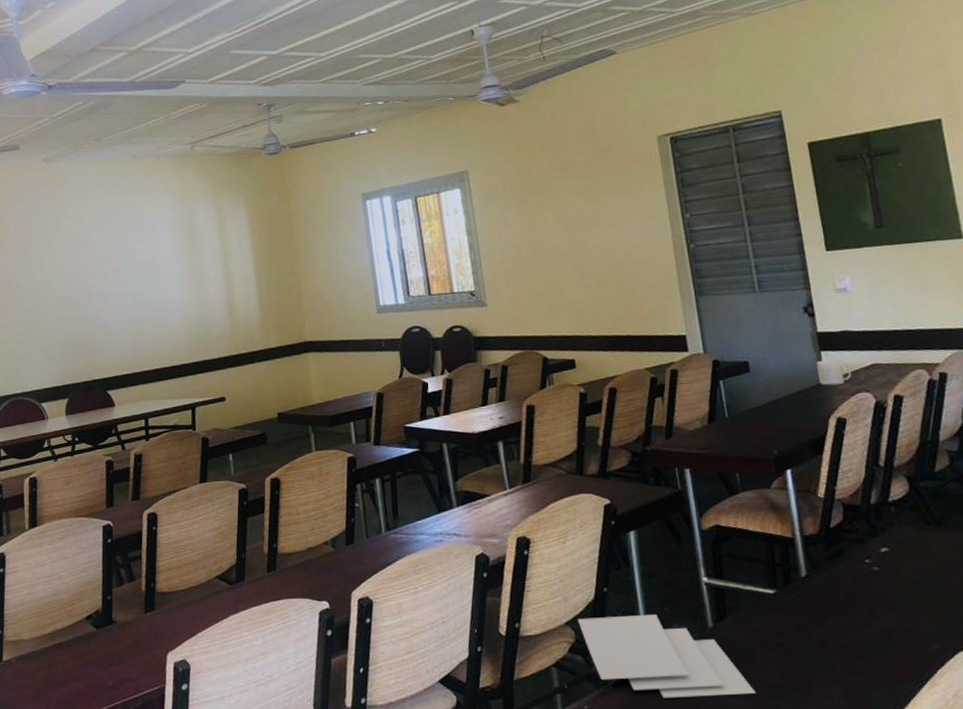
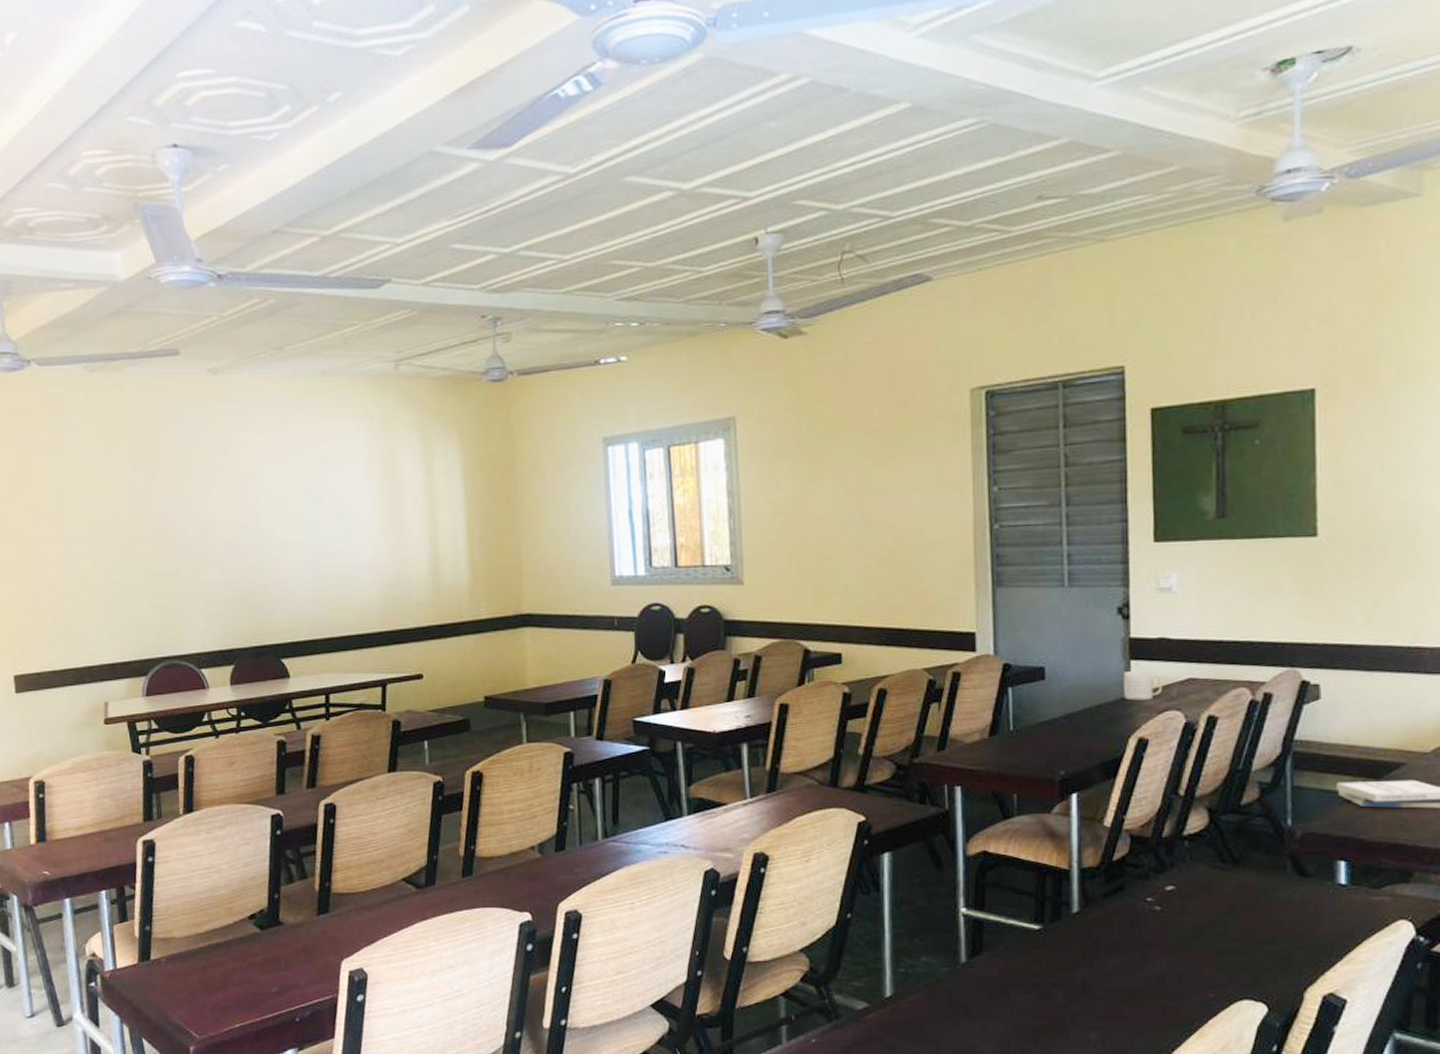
papers: present [578,614,756,698] -> none [814,945,1005,1036]

